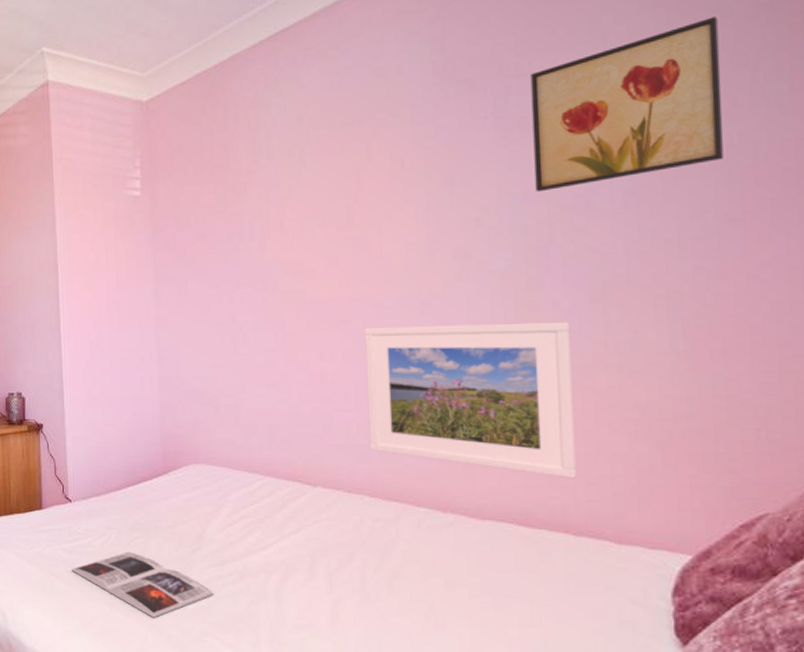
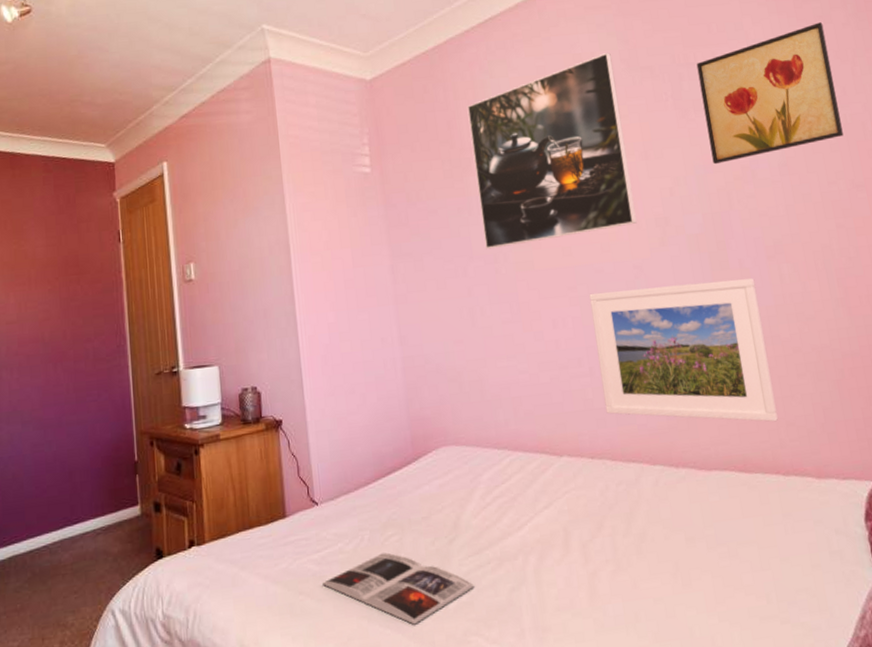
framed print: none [247,65,430,277] -> present [467,53,637,250]

